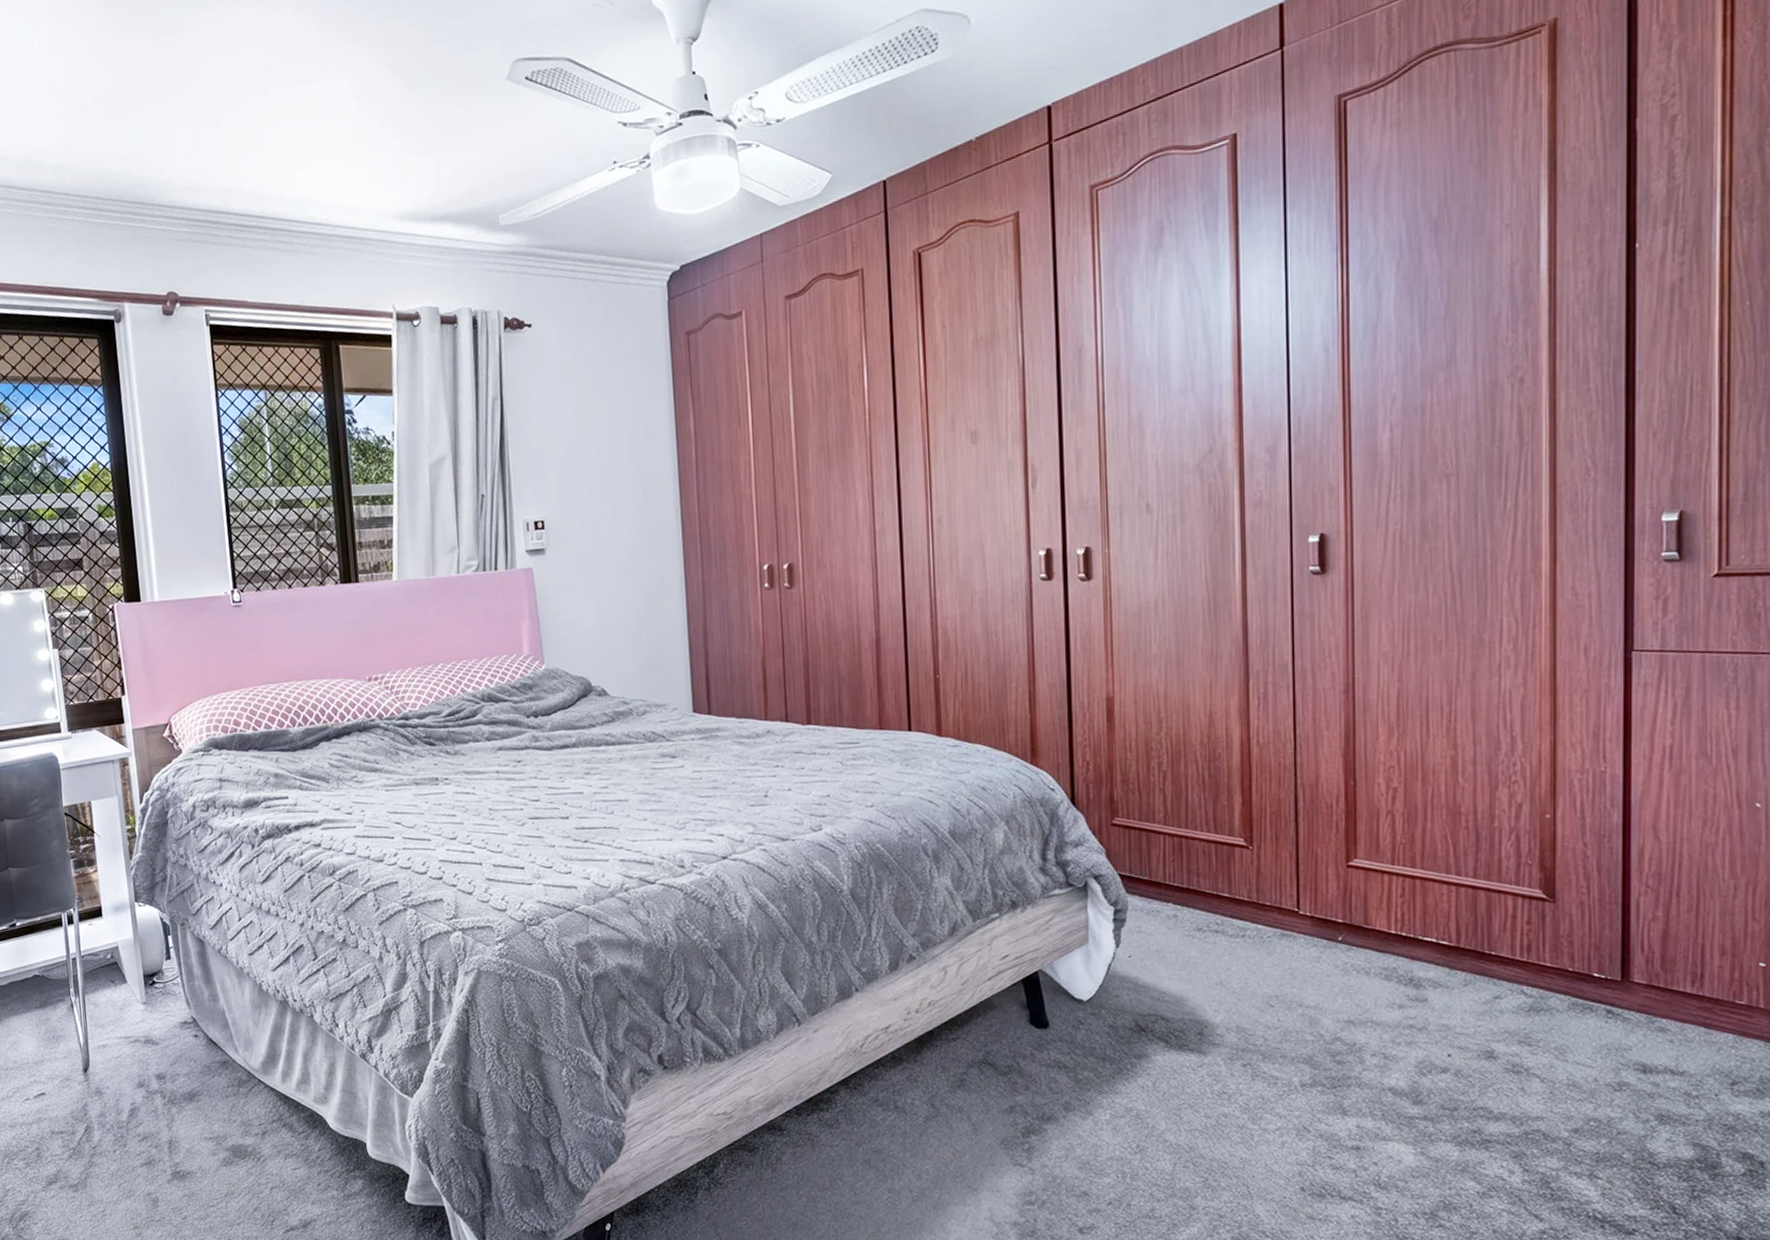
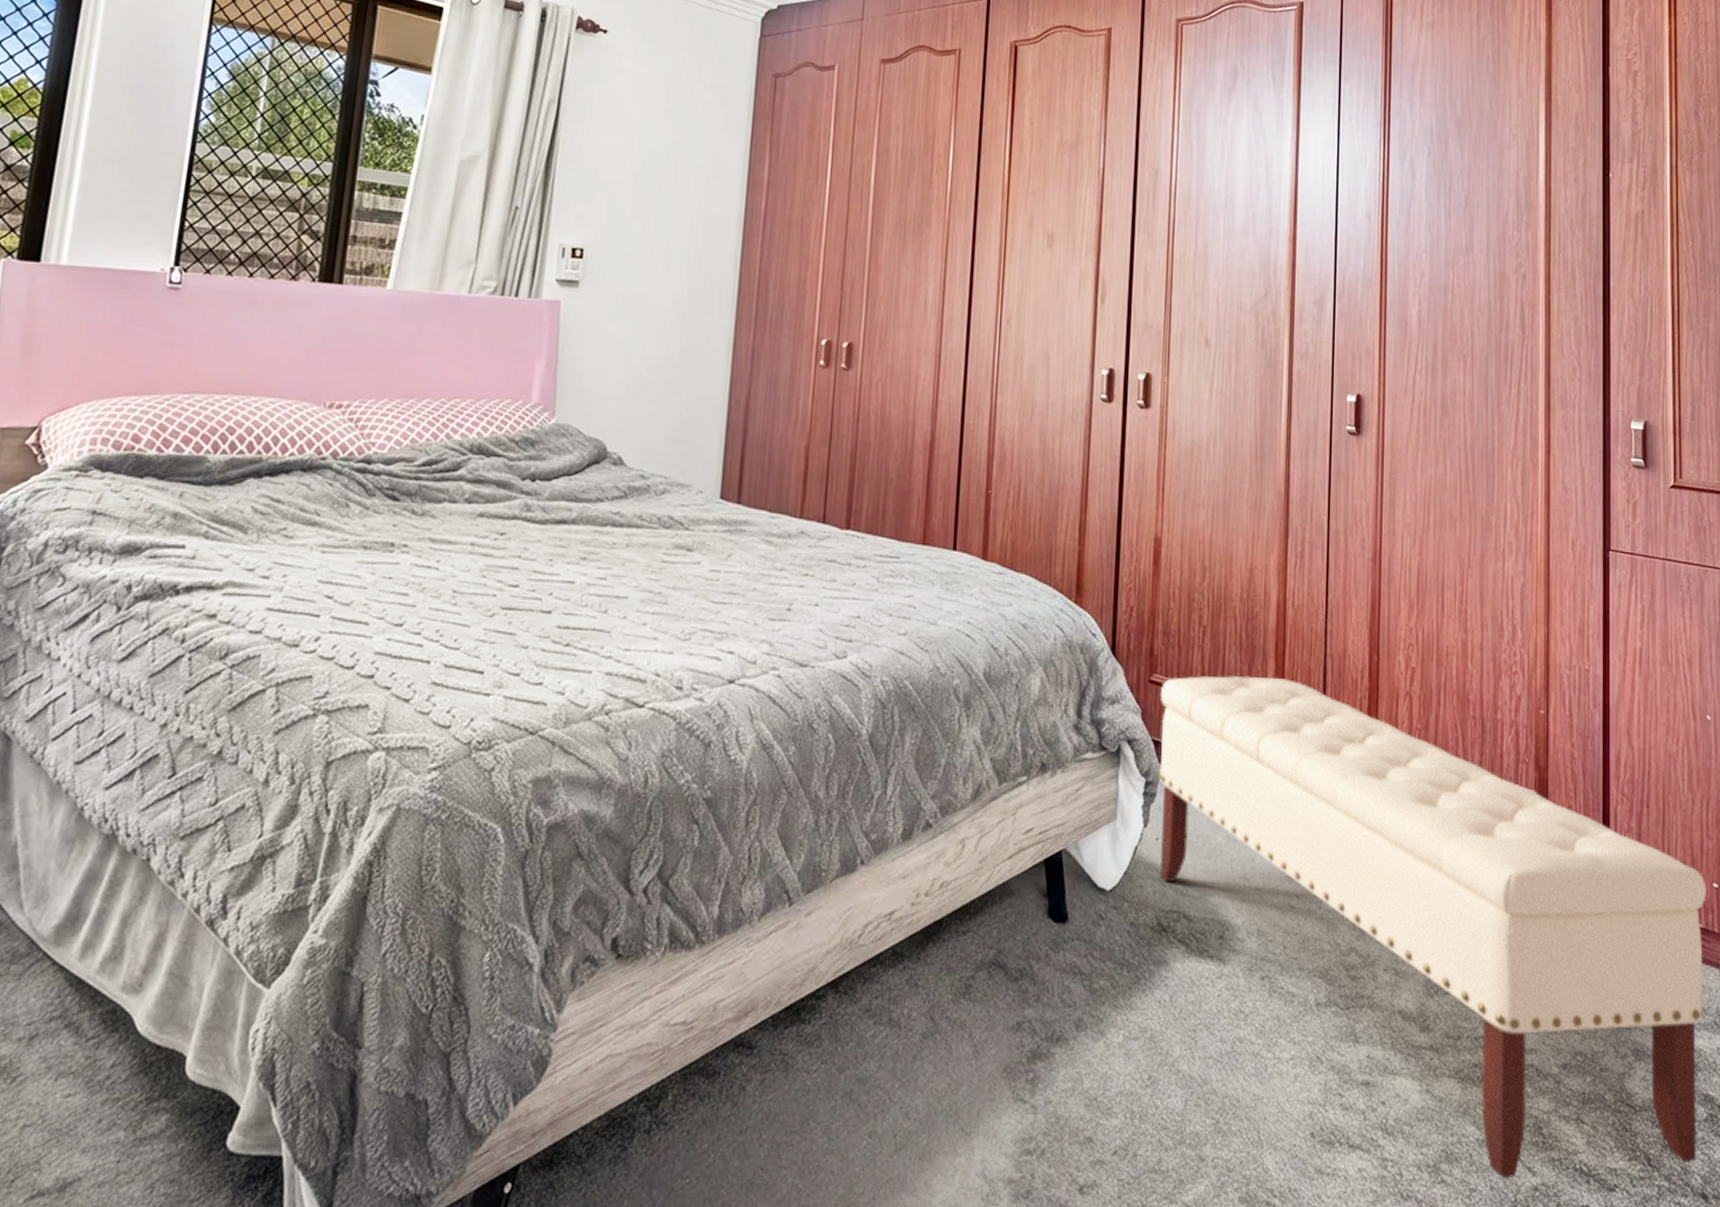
bench: none [1123,810,1752,1224] -> present [1159,675,1708,1179]

